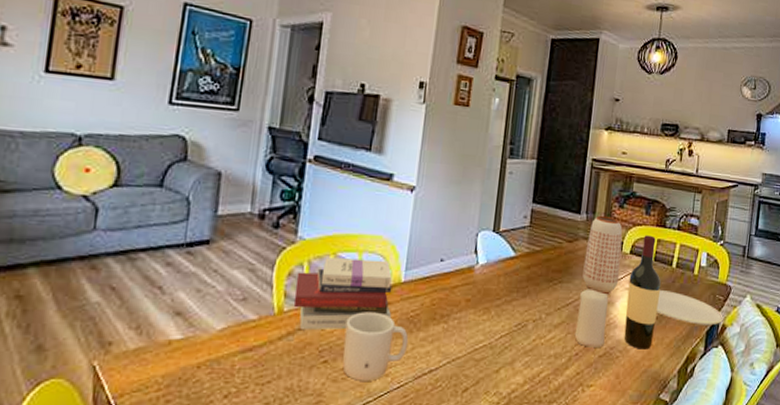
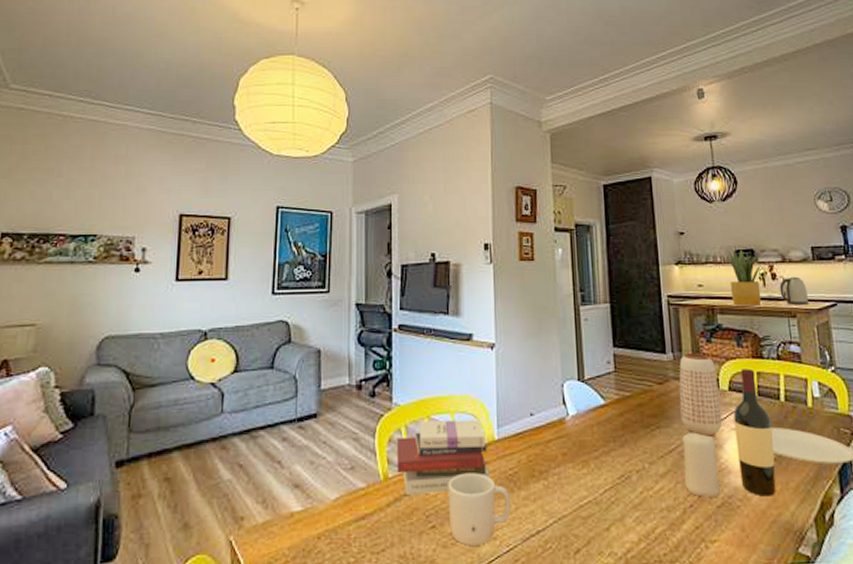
planter: none [650,122,683,179] -> present [725,248,762,306]
kettle: none [692,155,716,183] -> present [779,276,809,305]

